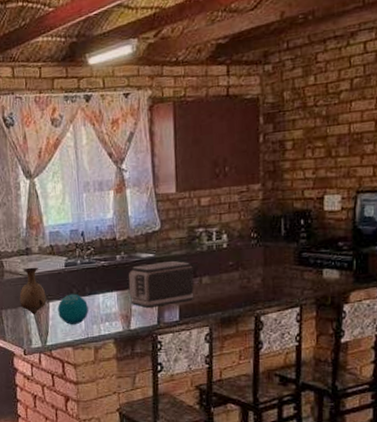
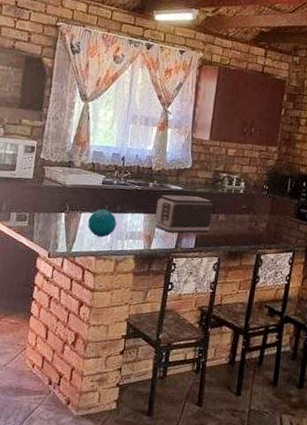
vase: present [19,267,47,314] -> none [53,178,80,222]

